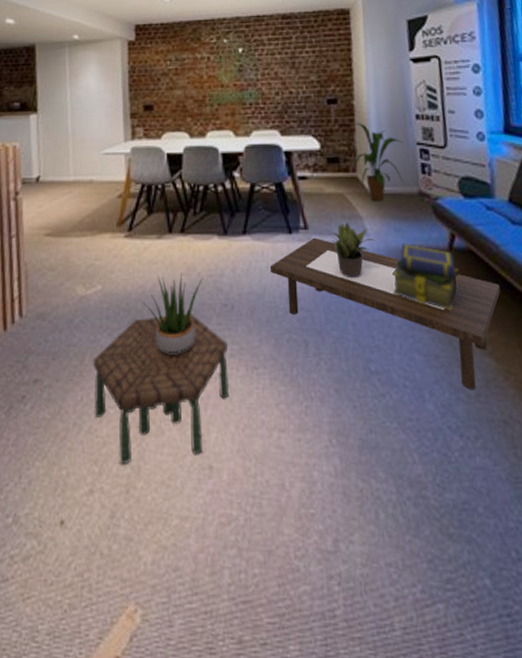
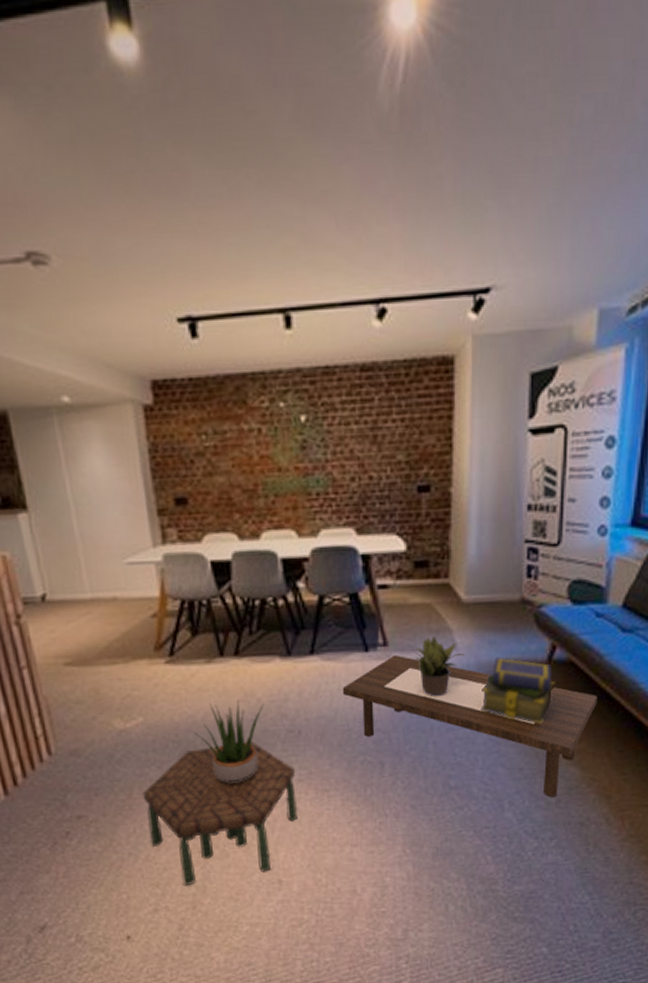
house plant: present [354,123,403,201] -> none [447,516,509,611]

